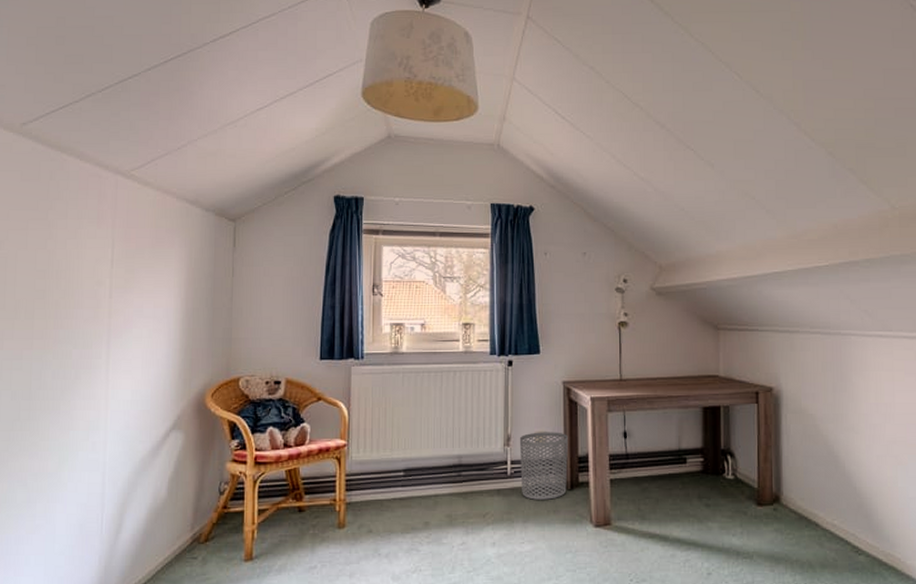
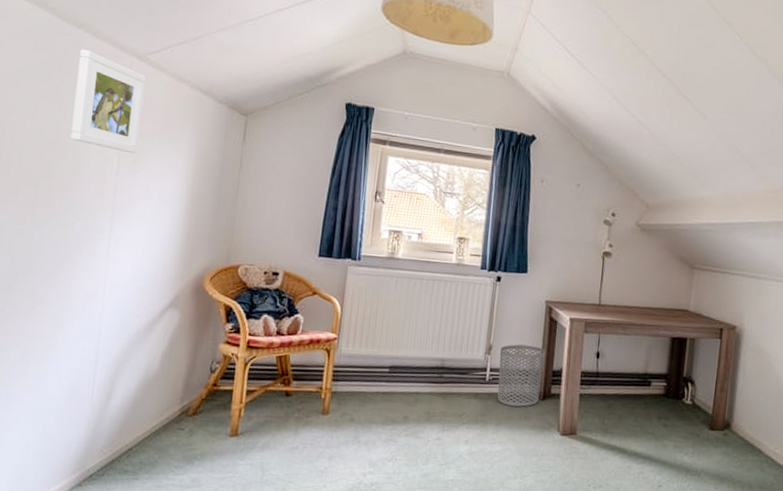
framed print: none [61,173,132,274] -> present [69,49,146,154]

